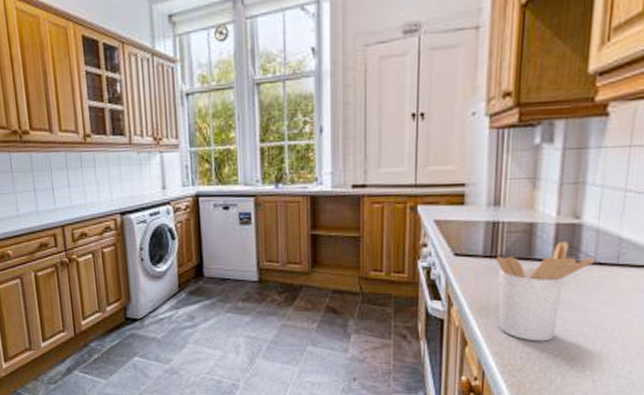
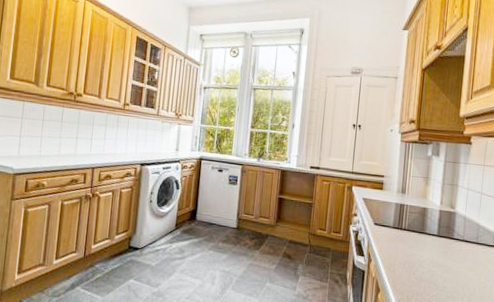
utensil holder: present [496,241,596,342] -> none [401,223,464,294]

